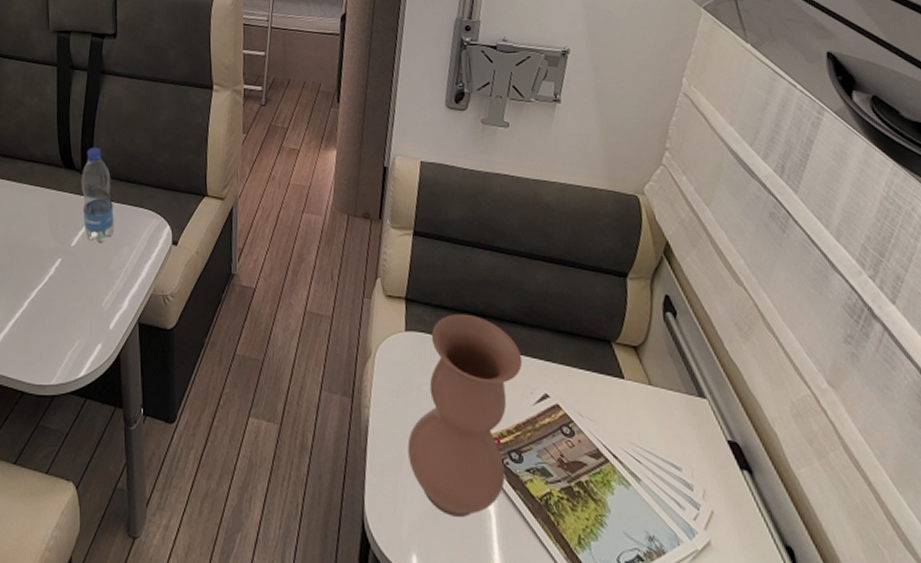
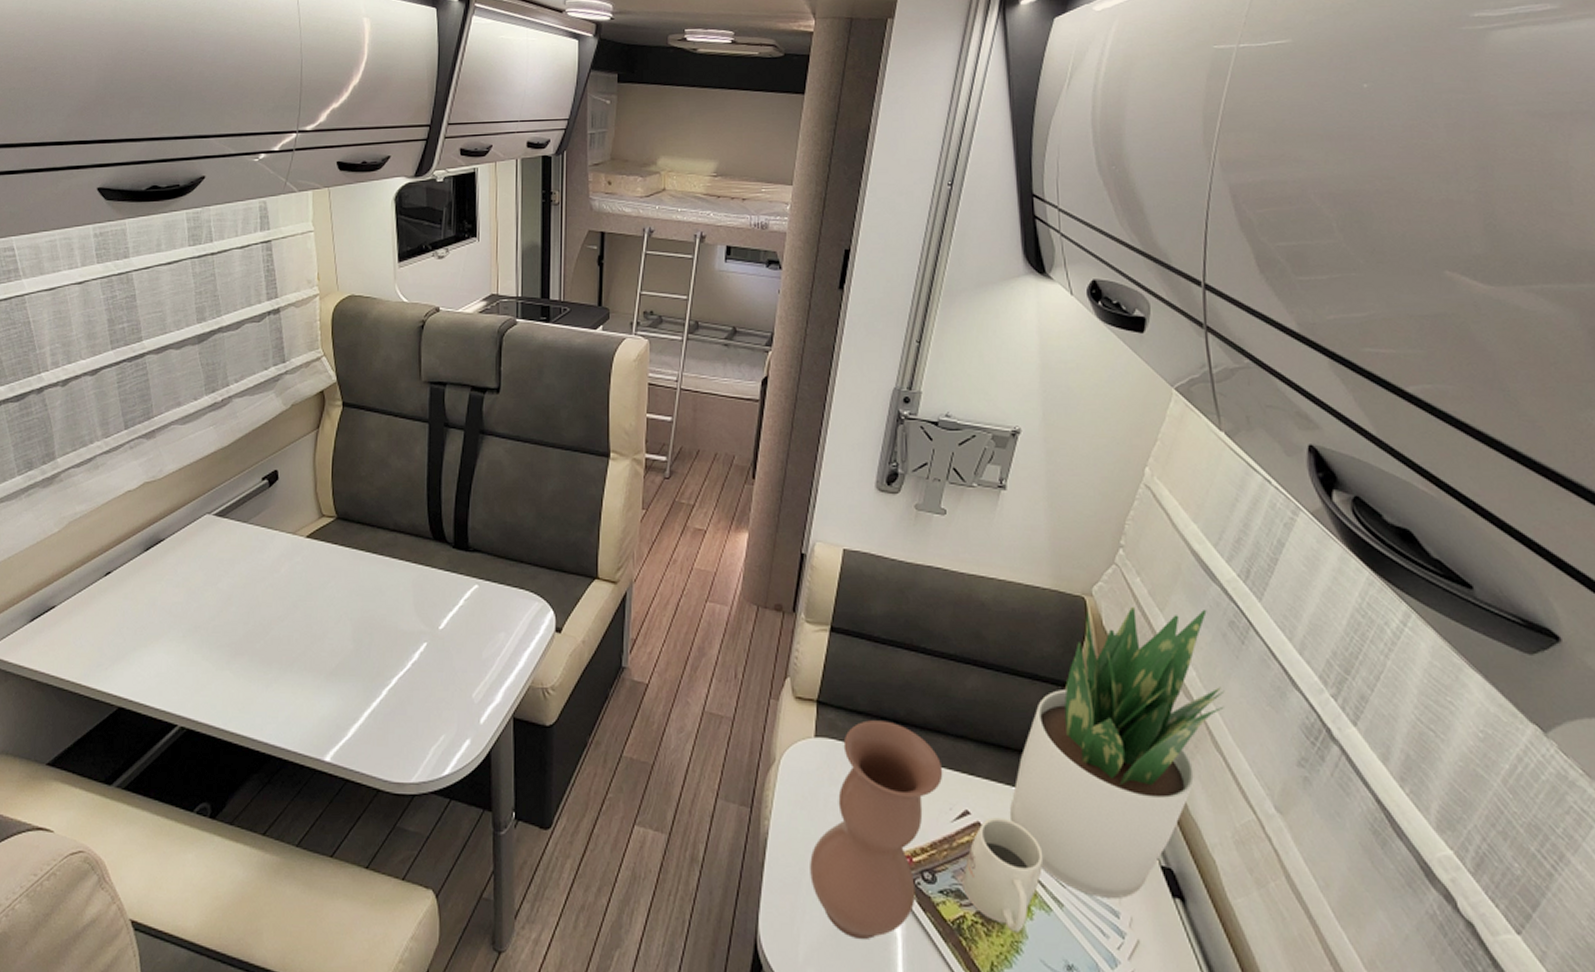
bottle: present [81,147,114,244] -> none [452,518,490,628]
mug: none [546,400,620,506] -> present [962,817,1044,932]
planter: none [585,202,772,473] -> present [1010,606,1225,899]

